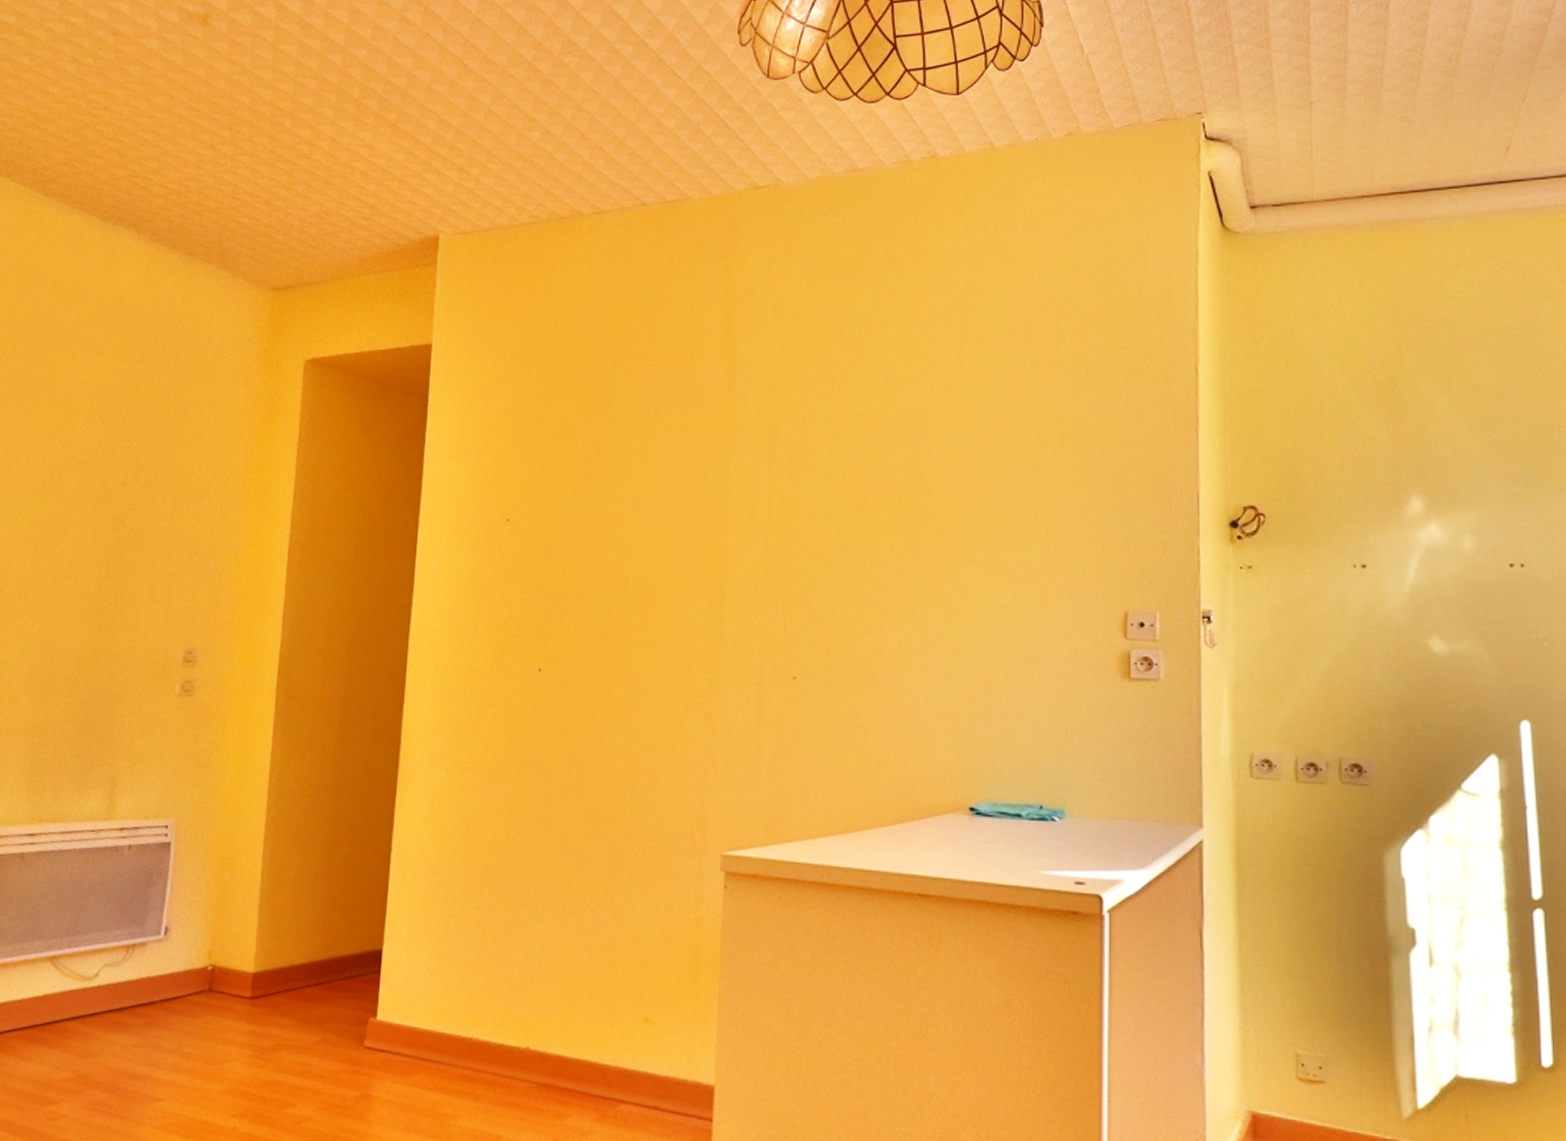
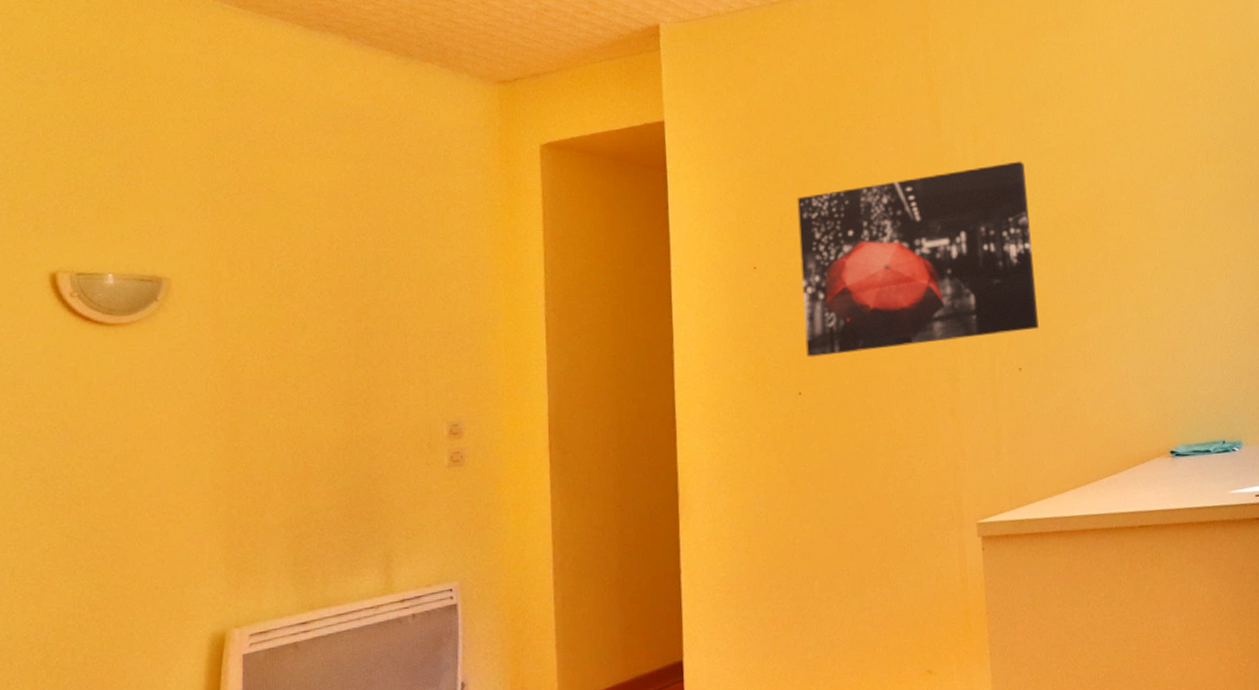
wall art: none [552,425,830,632] -> present [797,161,1039,357]

